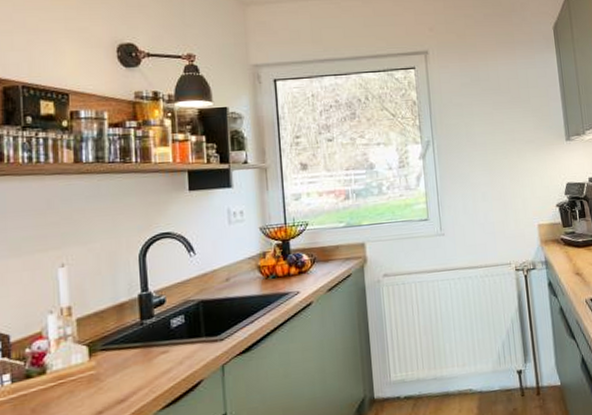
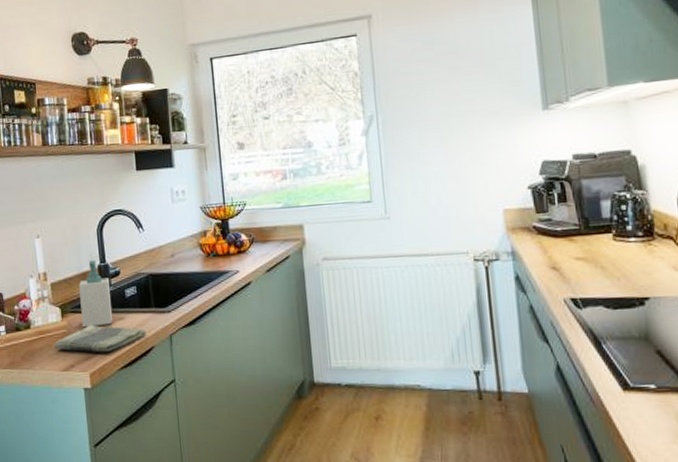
dish towel: none [77,361,195,396] -> present [54,325,147,352]
soap bottle: none [113,289,155,367] -> present [79,260,113,328]

